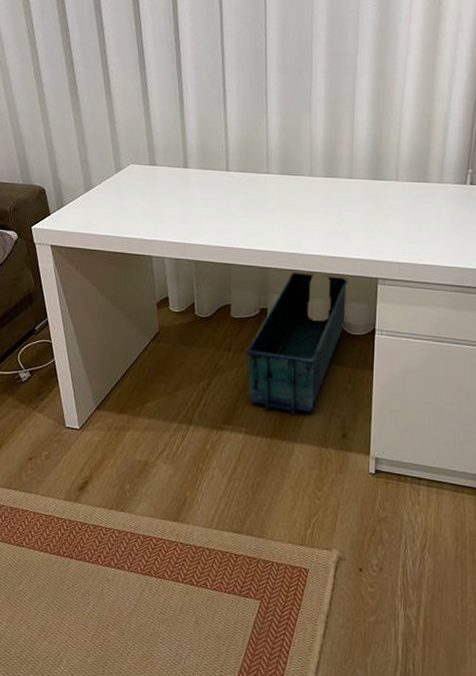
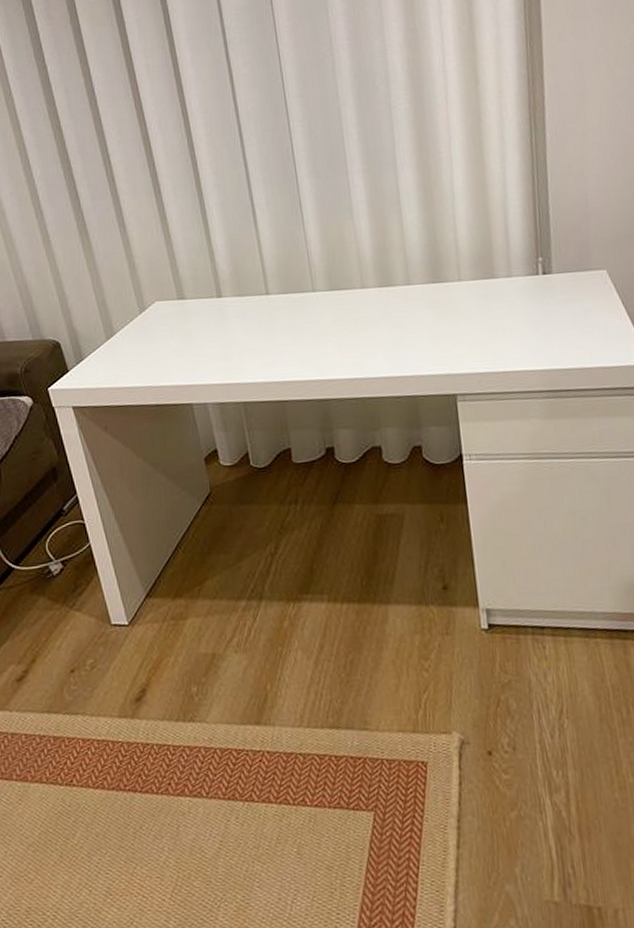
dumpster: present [247,272,348,414] -> none [316,398,428,570]

